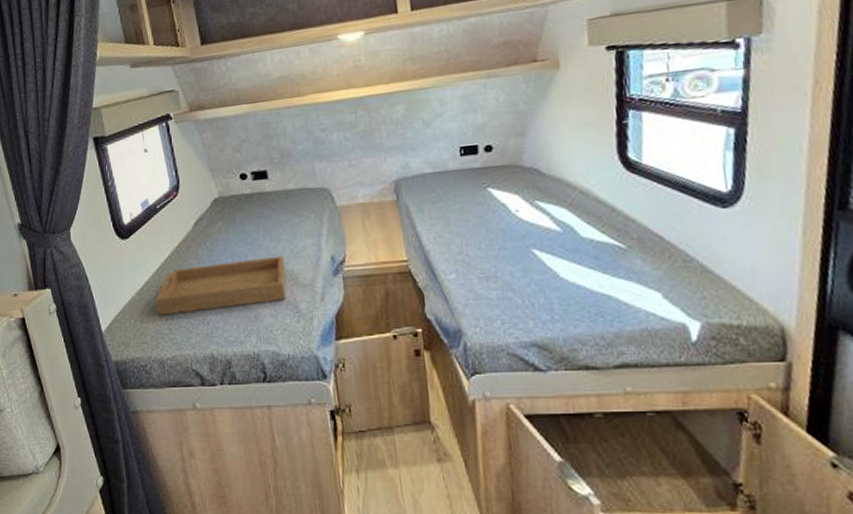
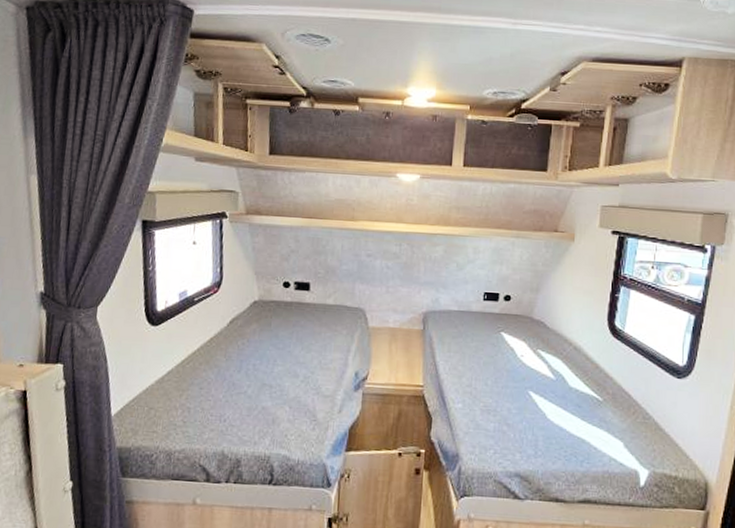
serving tray: present [155,255,286,316] -> none [174,362,312,409]

